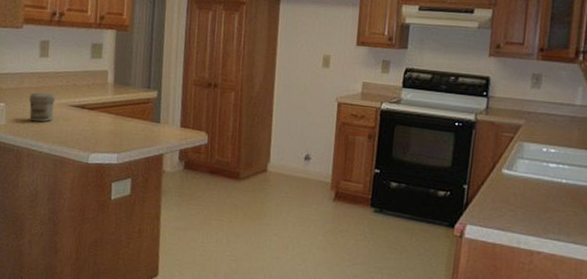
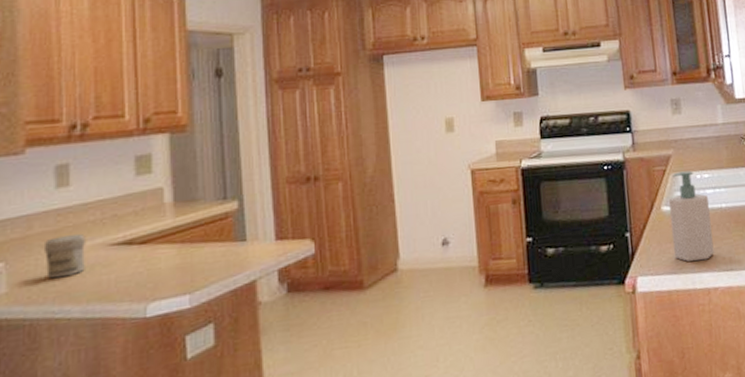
soap bottle: none [505,141,551,226] -> present [668,171,714,262]

